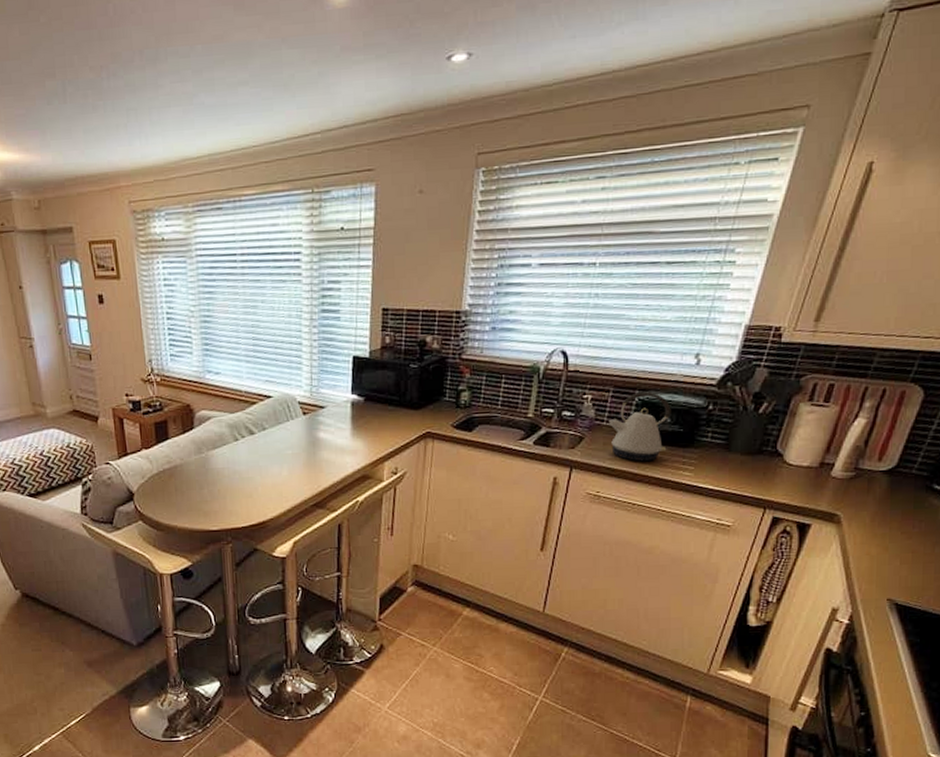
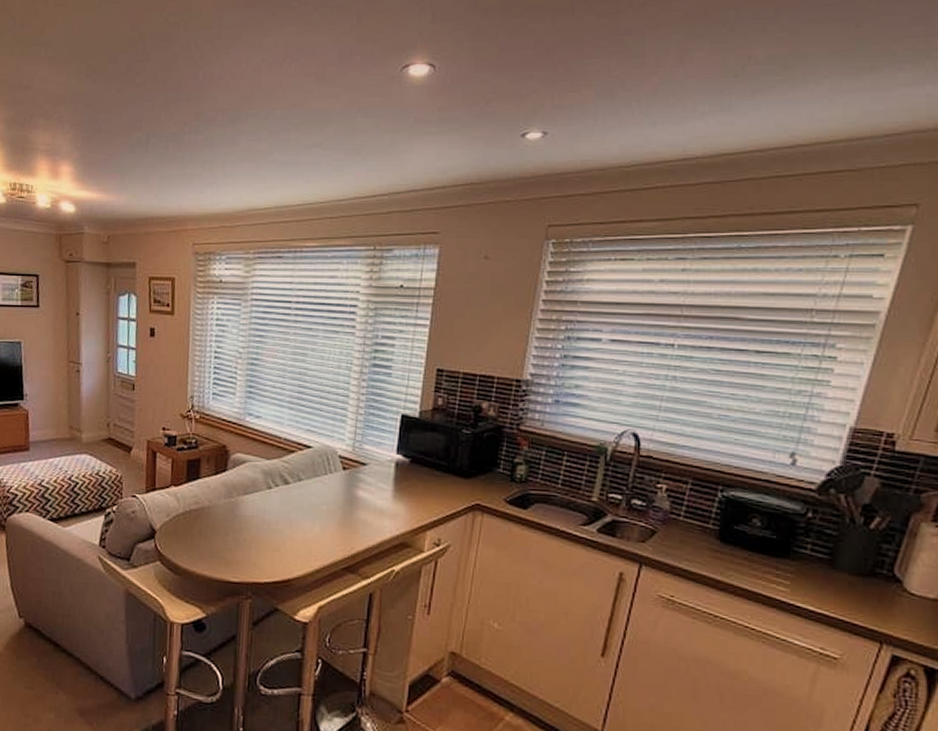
kettle: present [608,392,671,462] -> none [686,488,762,568]

